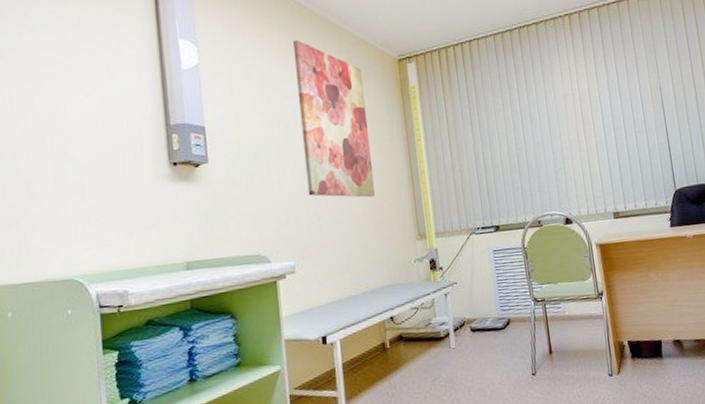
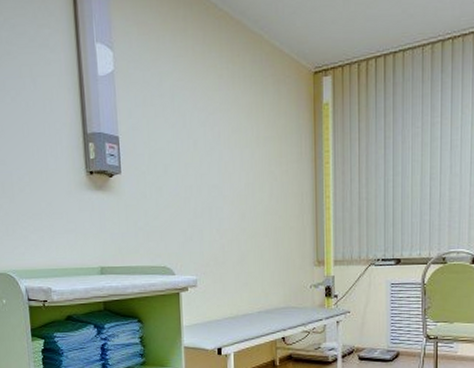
wall art: present [293,40,375,198] -> none [206,47,278,220]

